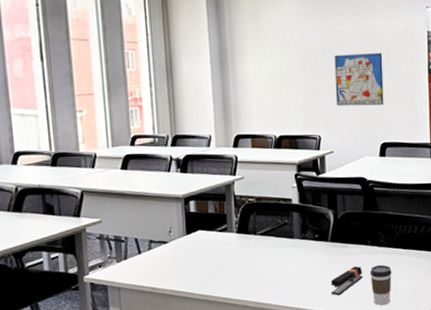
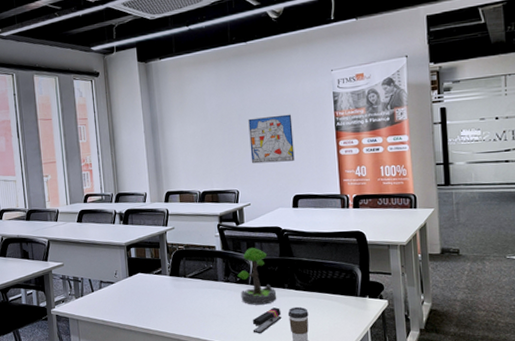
plant: none [315,200,359,264] -> present [237,247,277,305]

